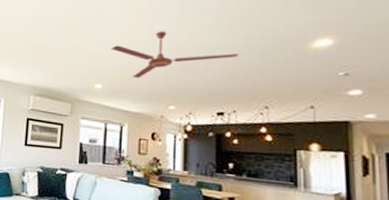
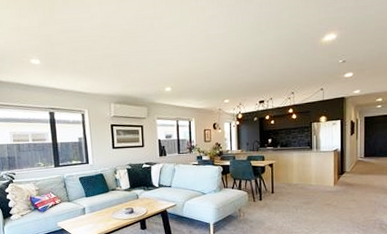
ceiling fan: present [110,31,239,79] -> none [174,34,273,79]

